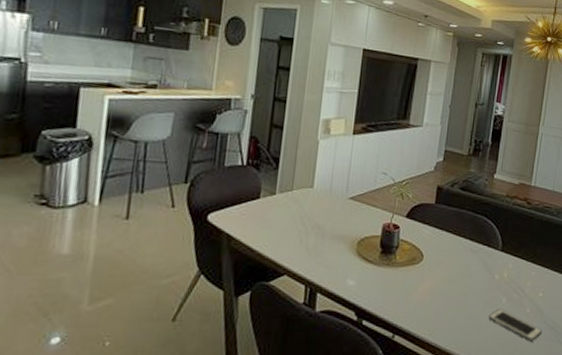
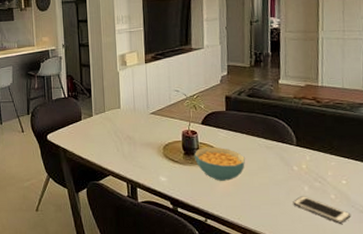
cereal bowl: none [392,245,448,288] -> present [195,147,246,181]

